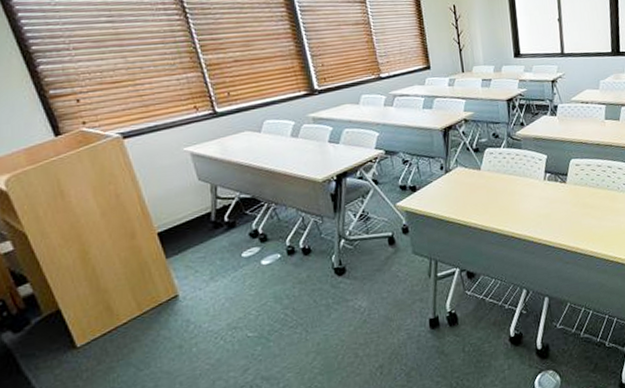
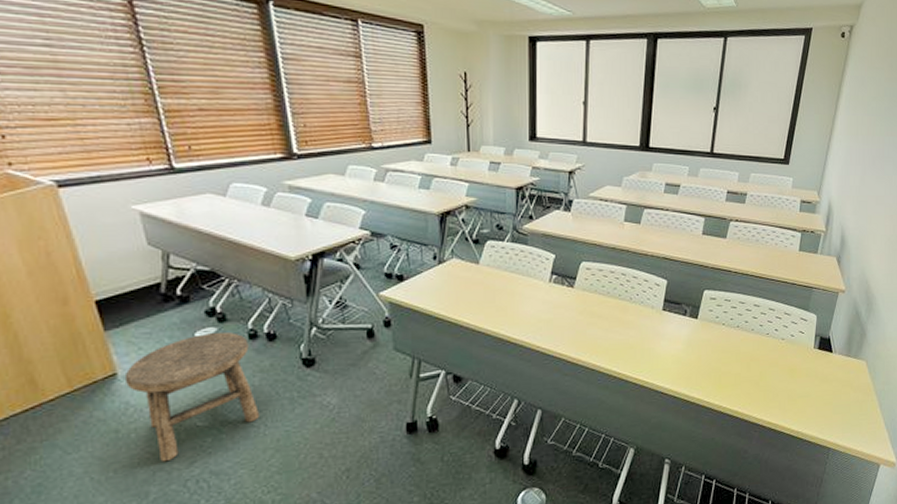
stool: none [184,250,302,372] -> present [124,331,260,462]

